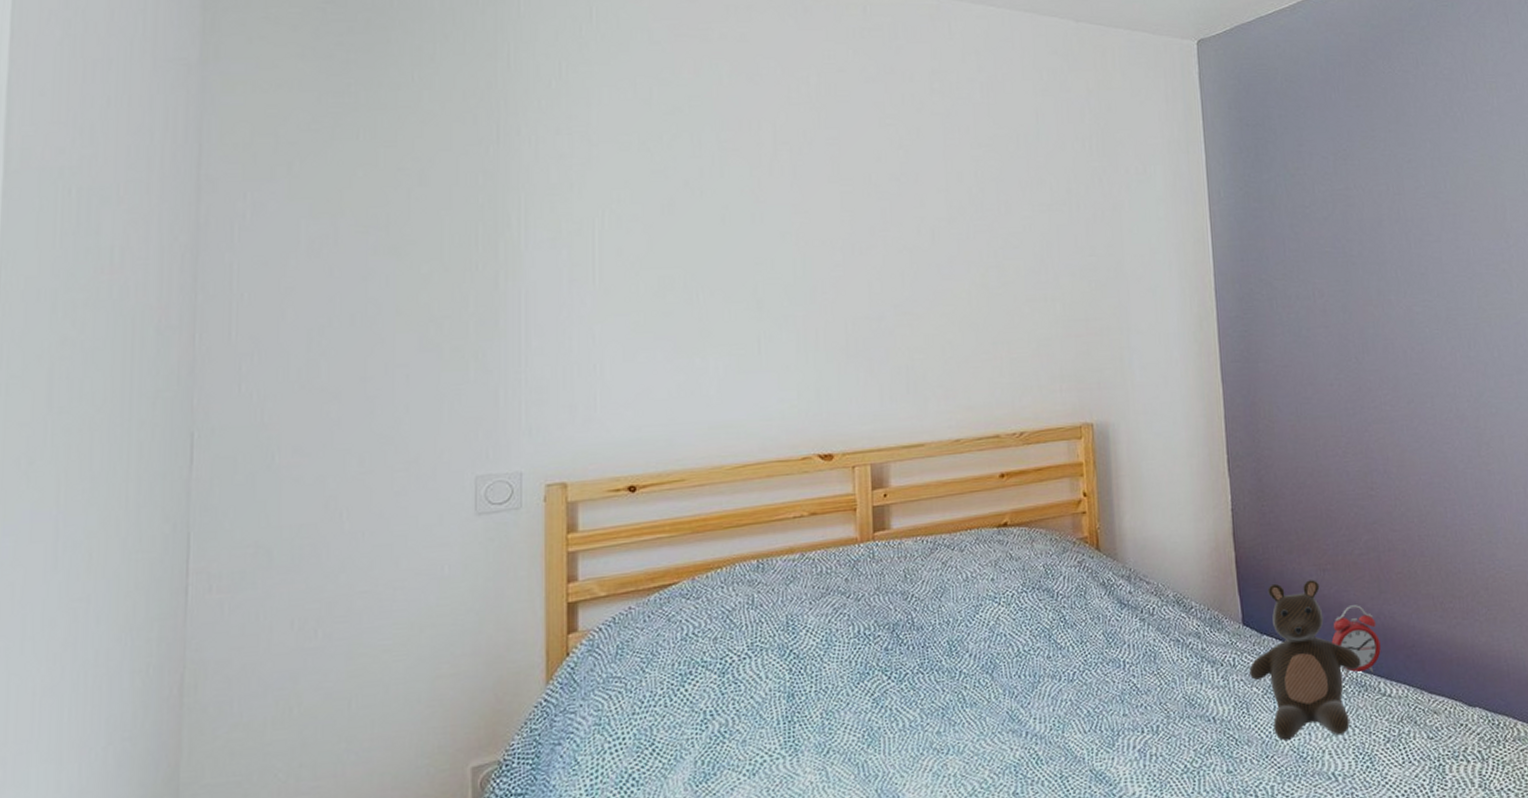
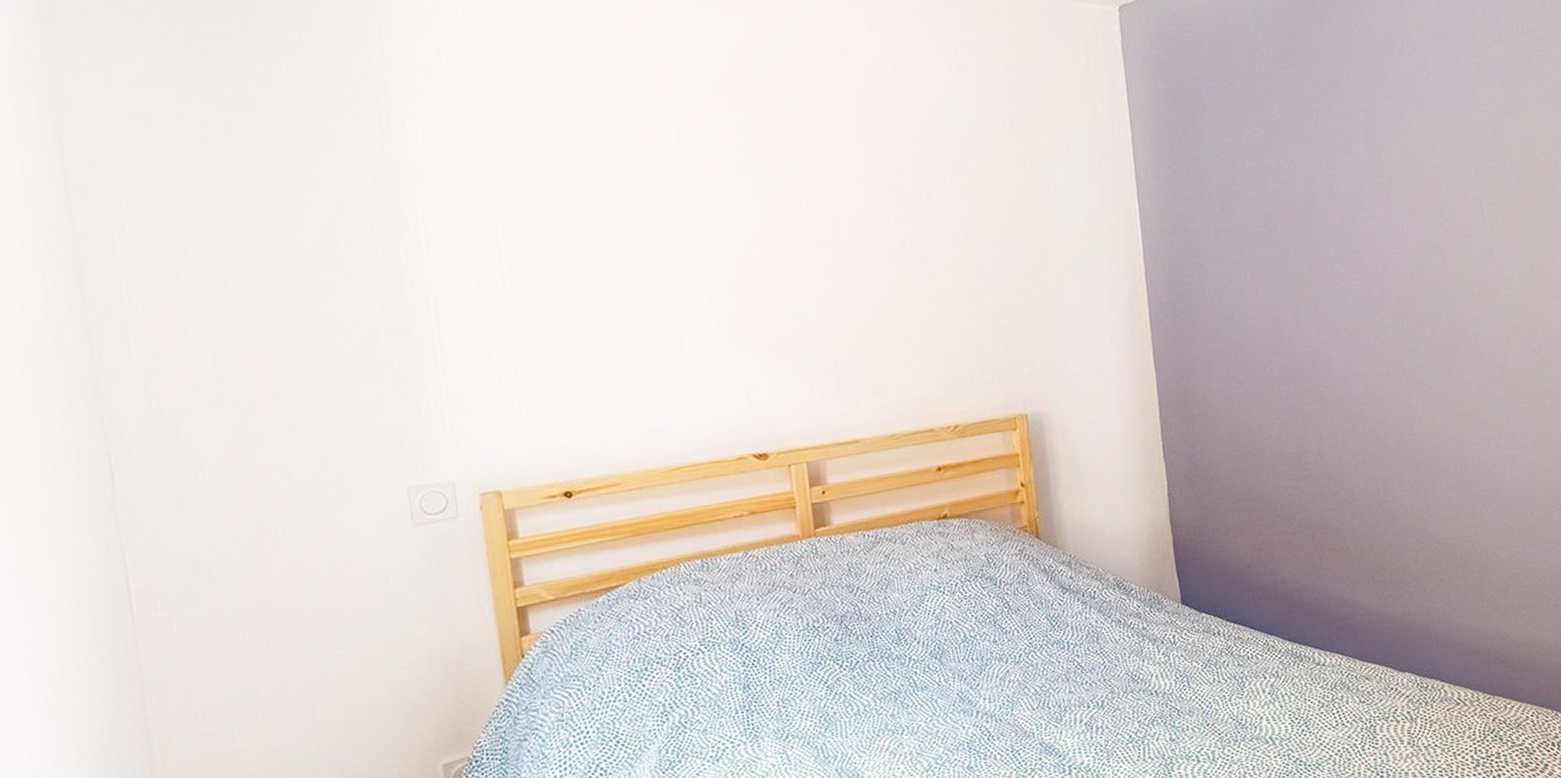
stuffed bear: present [1249,579,1361,741] -> none [1189,559,1296,710]
alarm clock: present [1331,605,1381,676] -> none [1267,581,1315,648]

